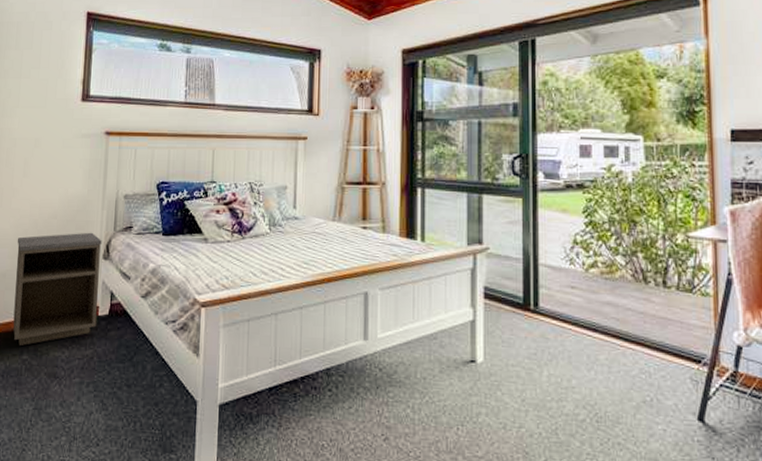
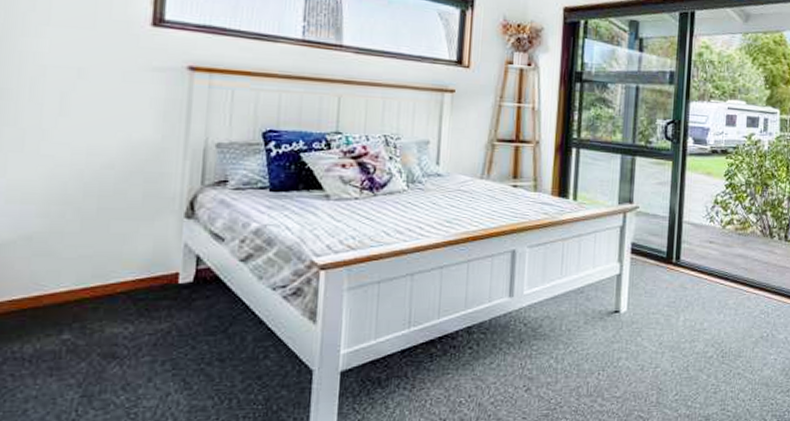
nightstand: present [13,232,102,345] -> none [45,186,184,323]

